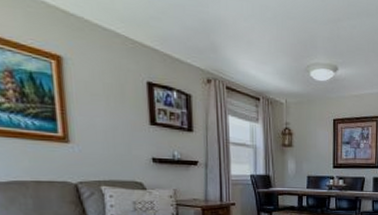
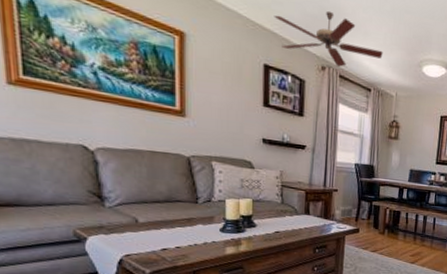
ceiling fan: none [153,22,269,78] -> present [274,10,383,67]

